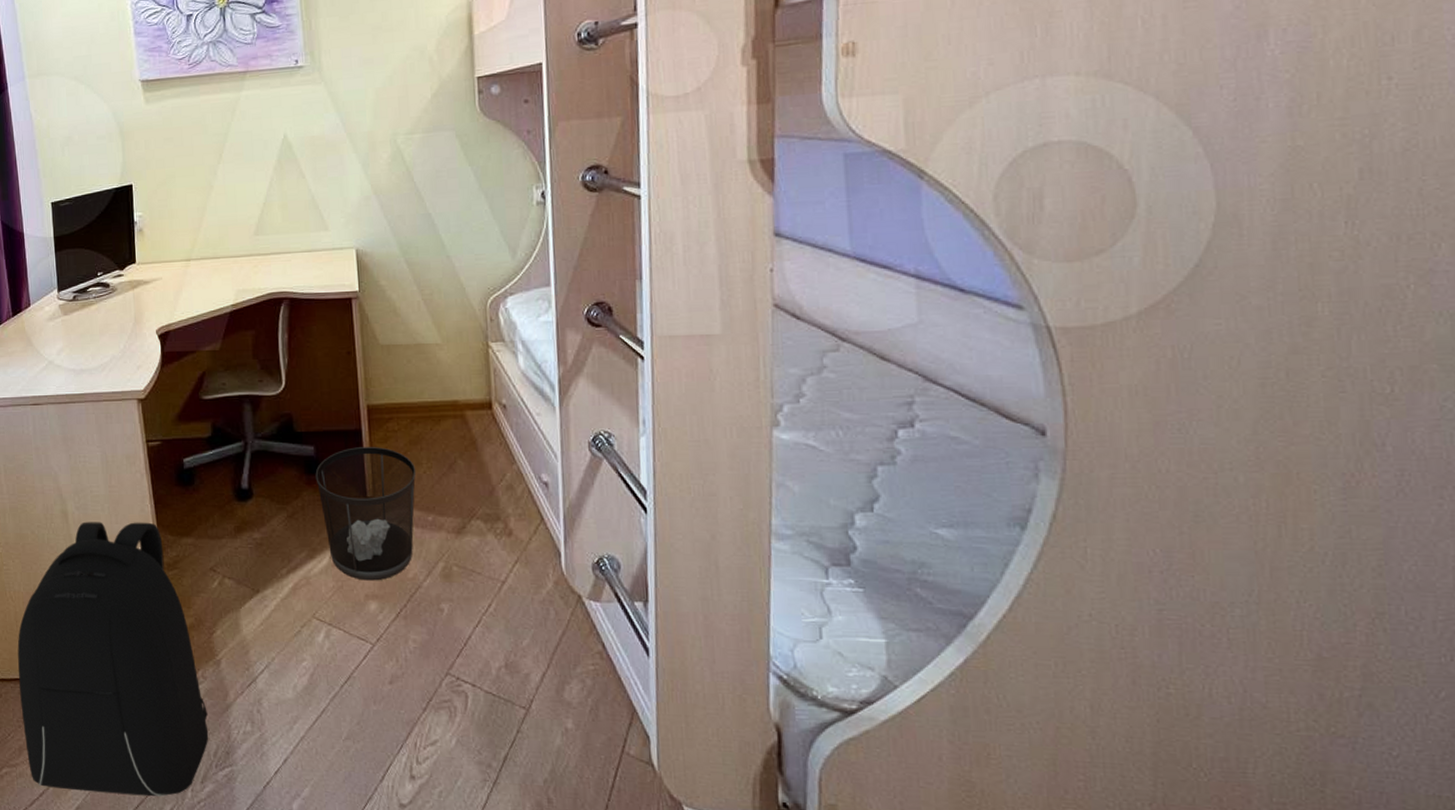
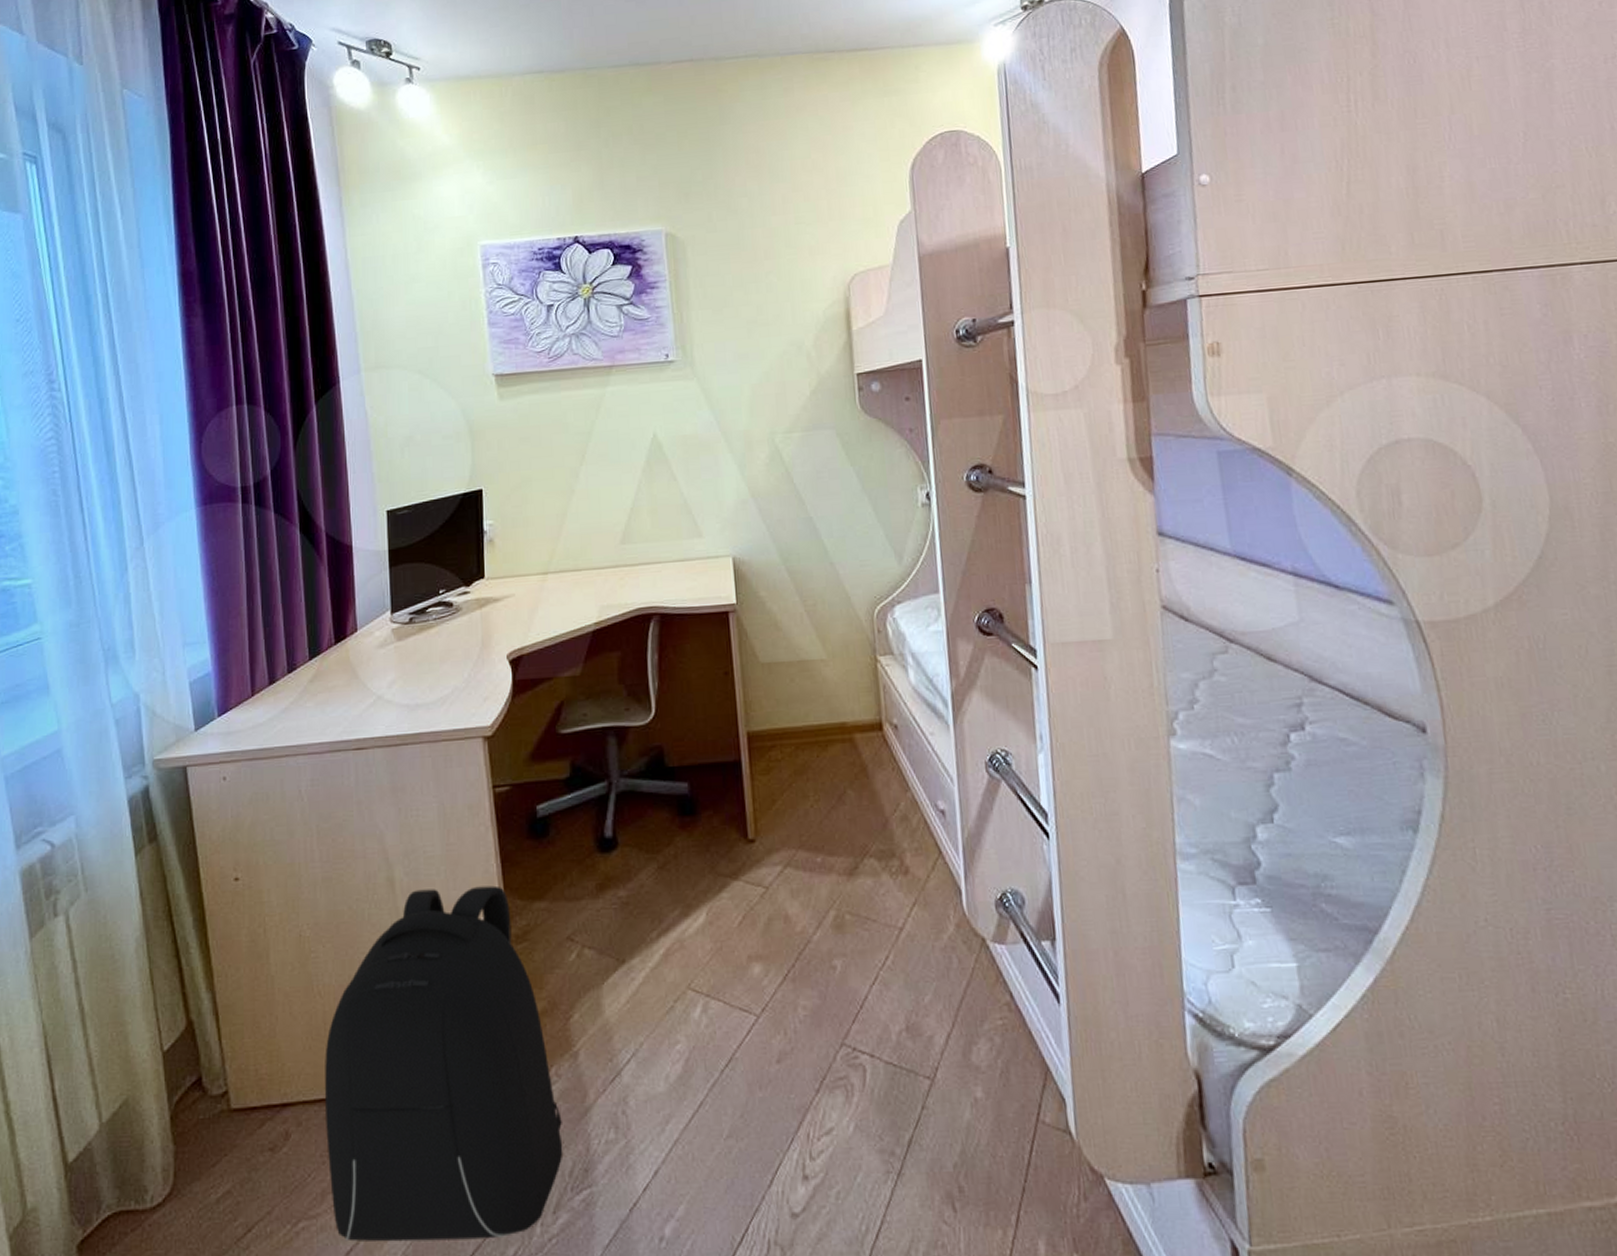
waste bin: present [315,447,416,581] -> none [689,779,803,939]

